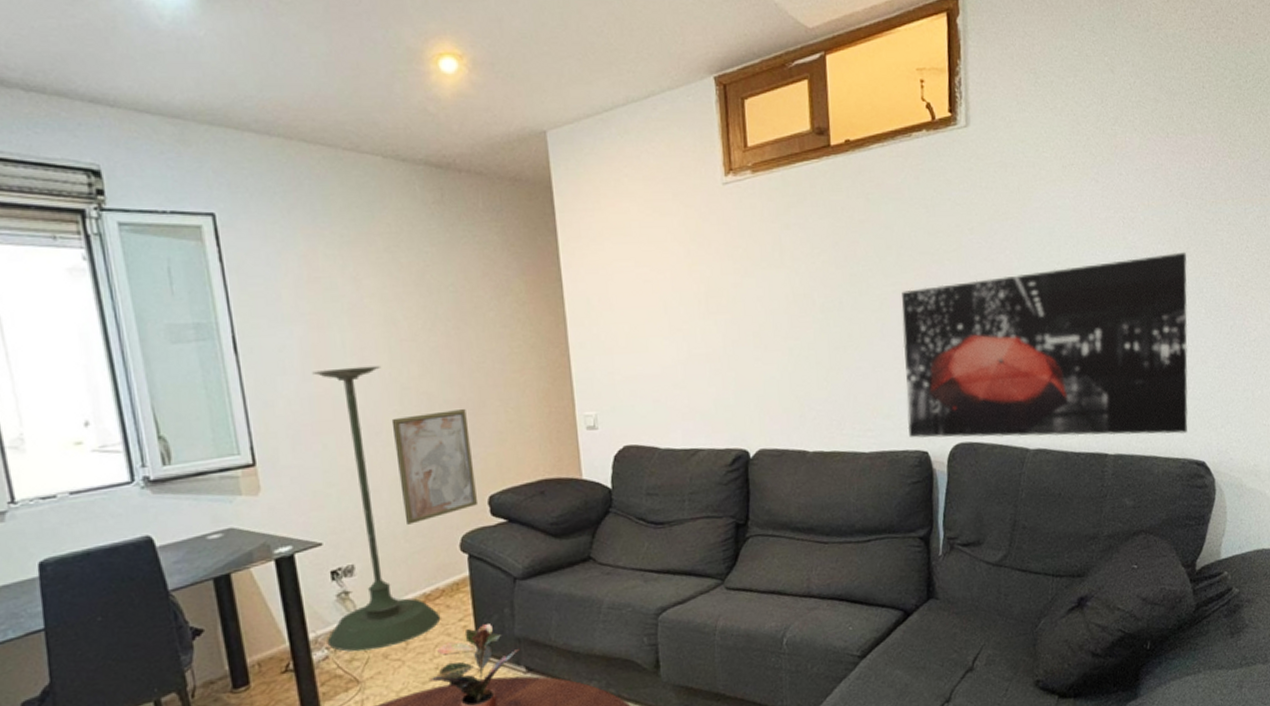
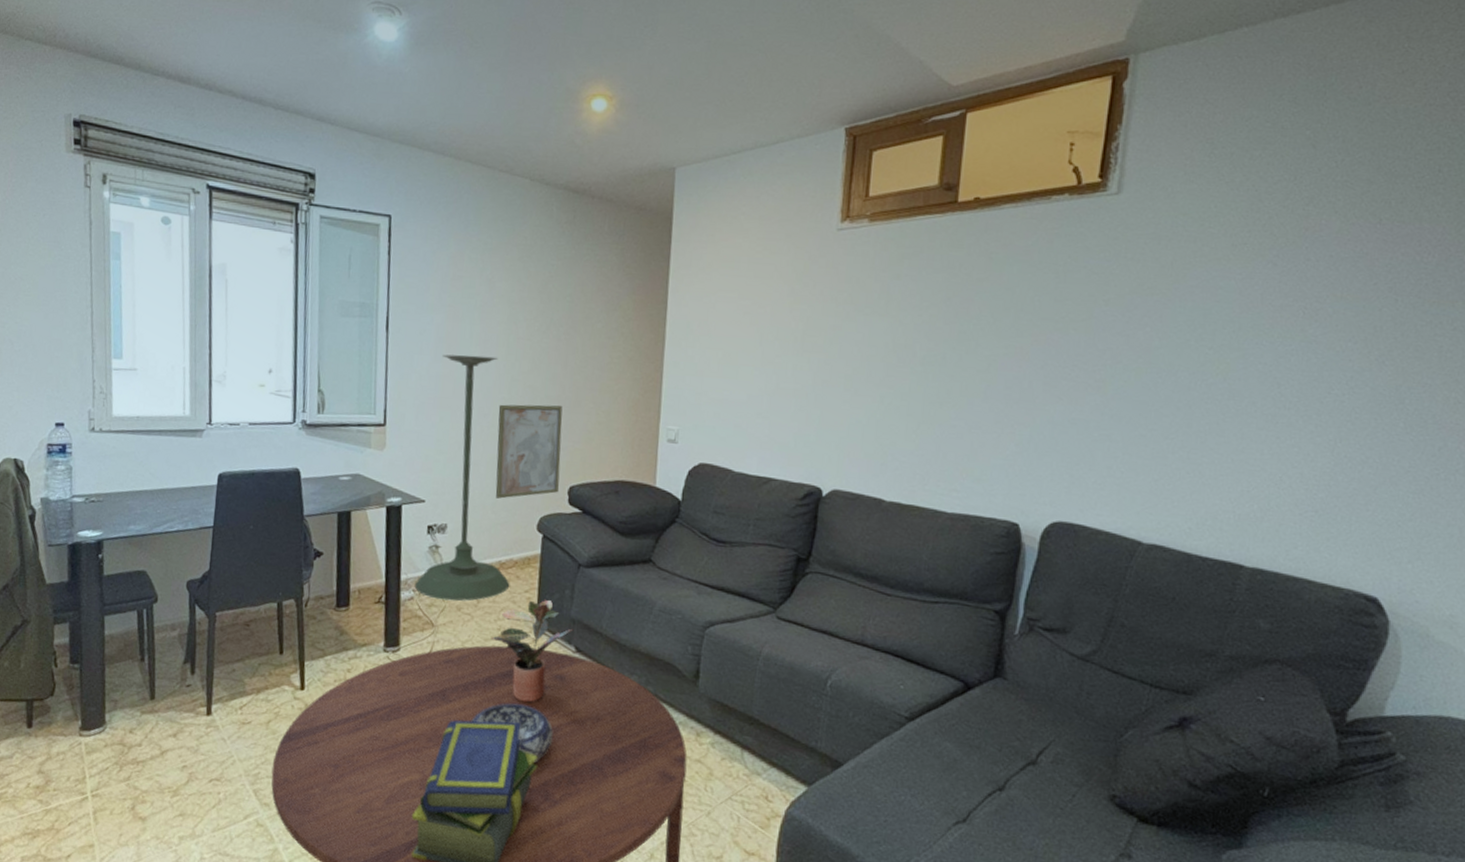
wall art: present [901,251,1188,439] -> none [999,353,1386,562]

